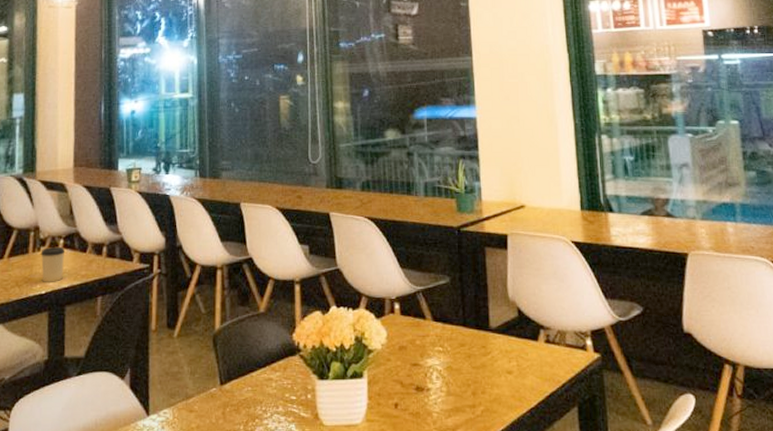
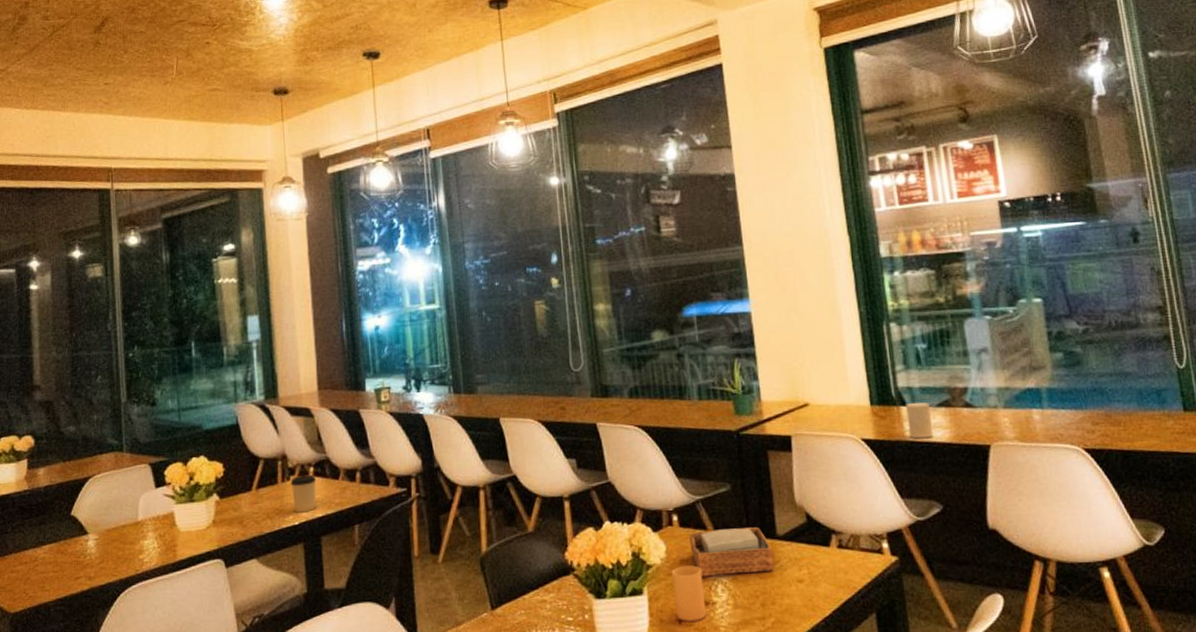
cup: none [391,352,421,406] -> present [672,565,707,621]
napkin holder: none [409,319,486,364] -> present [689,527,774,577]
cup: none [613,209,637,244] -> present [906,402,934,439]

